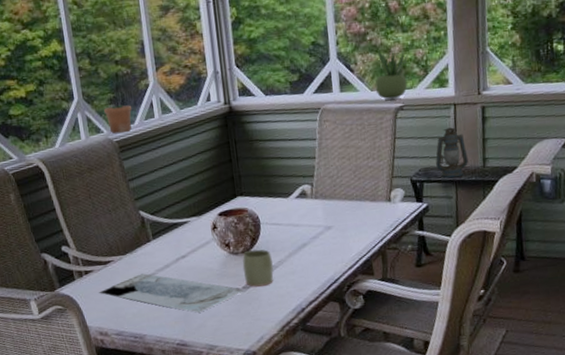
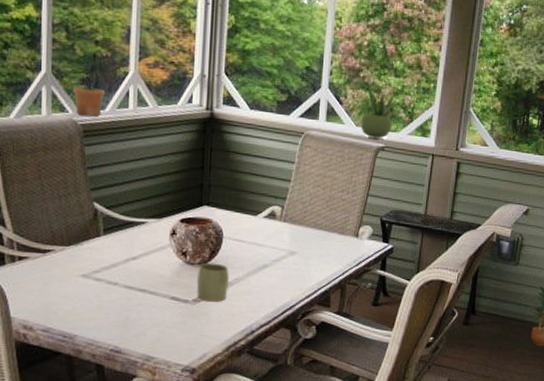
towel: present [98,273,244,313] -> none [30,269,194,320]
lantern: present [436,127,468,179] -> none [407,176,438,225]

